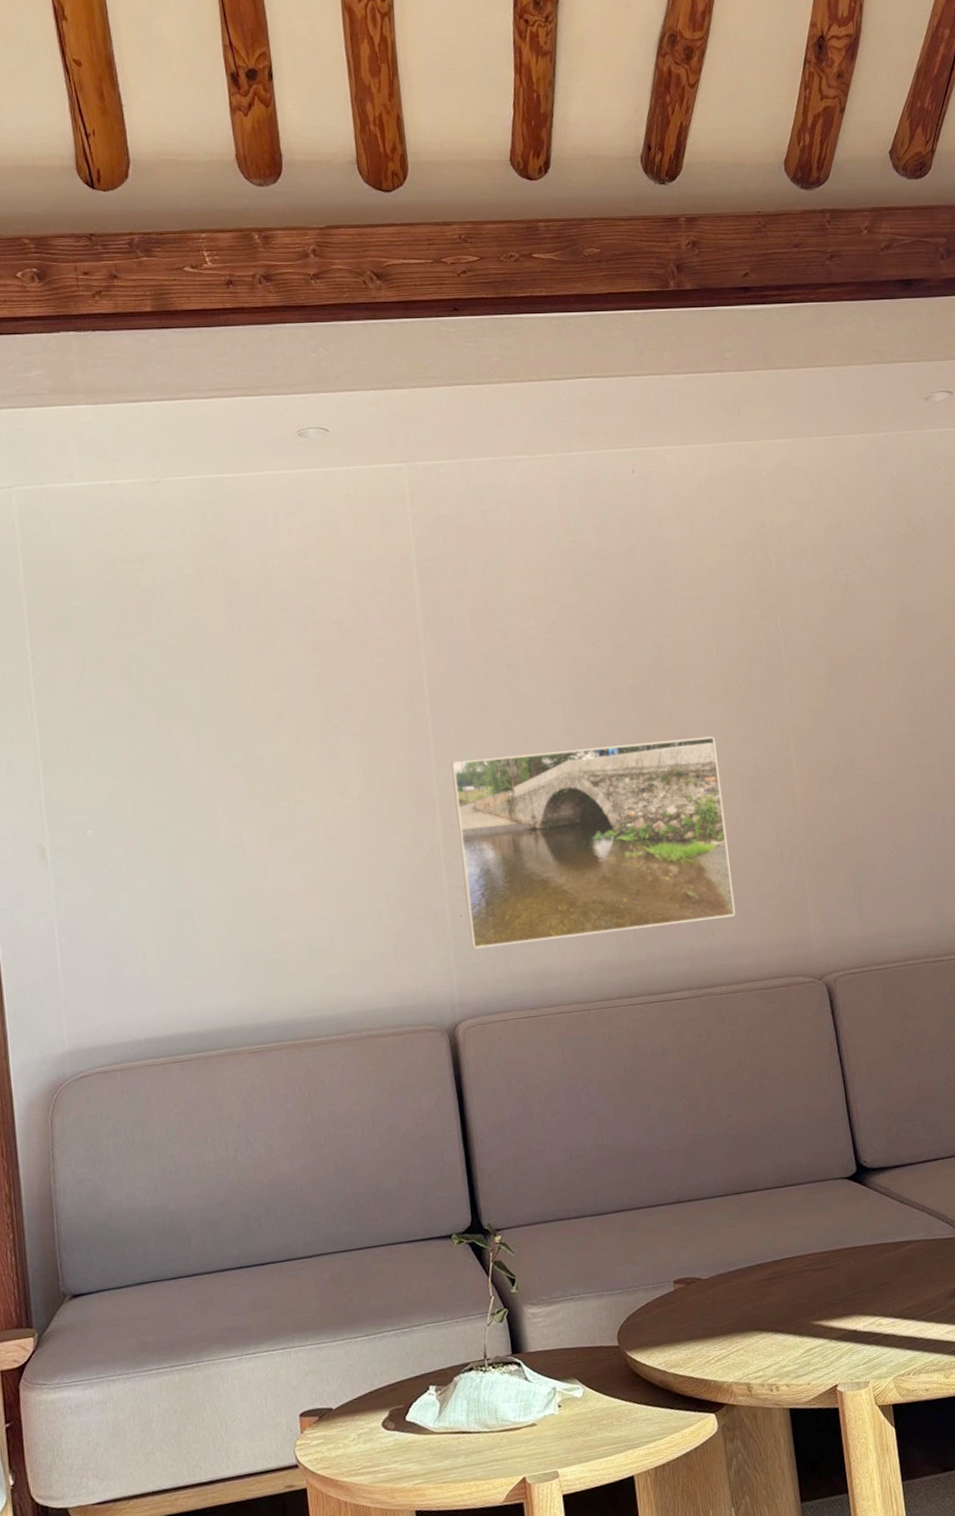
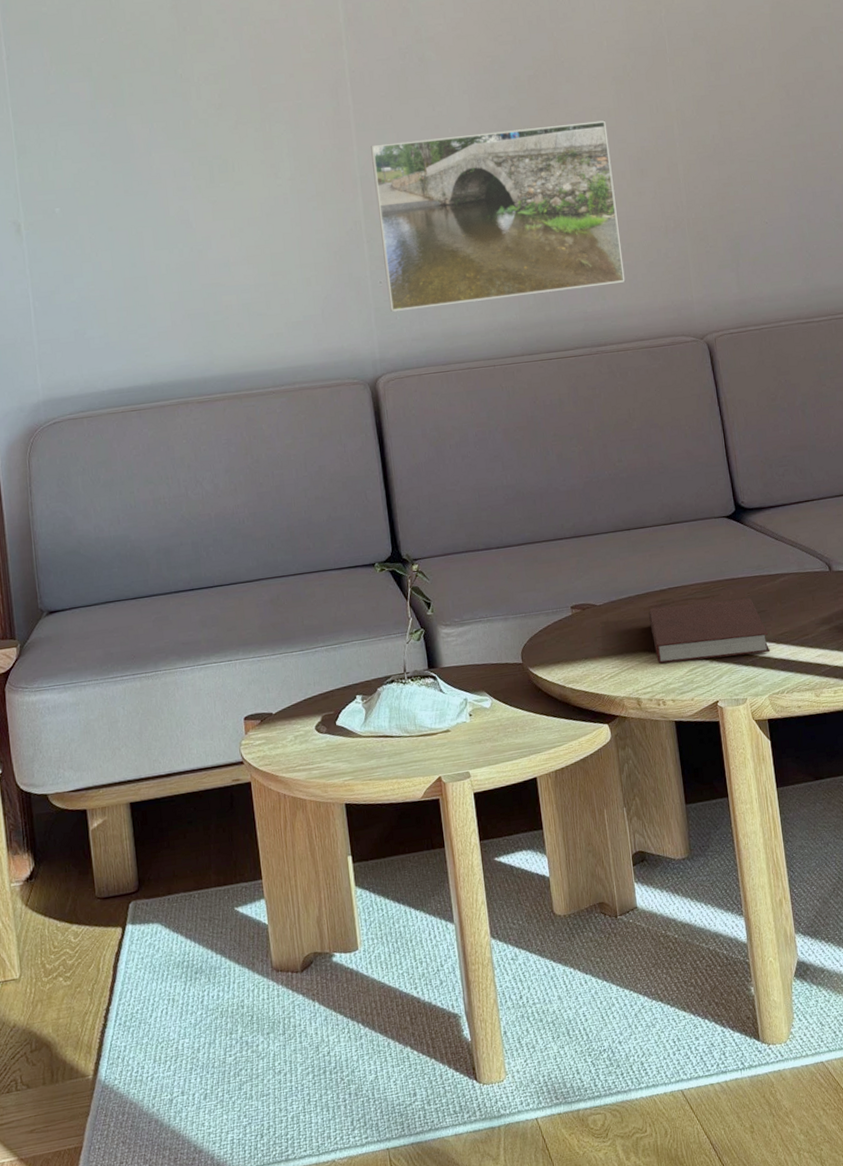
notebook: none [760,1268,896,1344] -> present [648,597,771,664]

